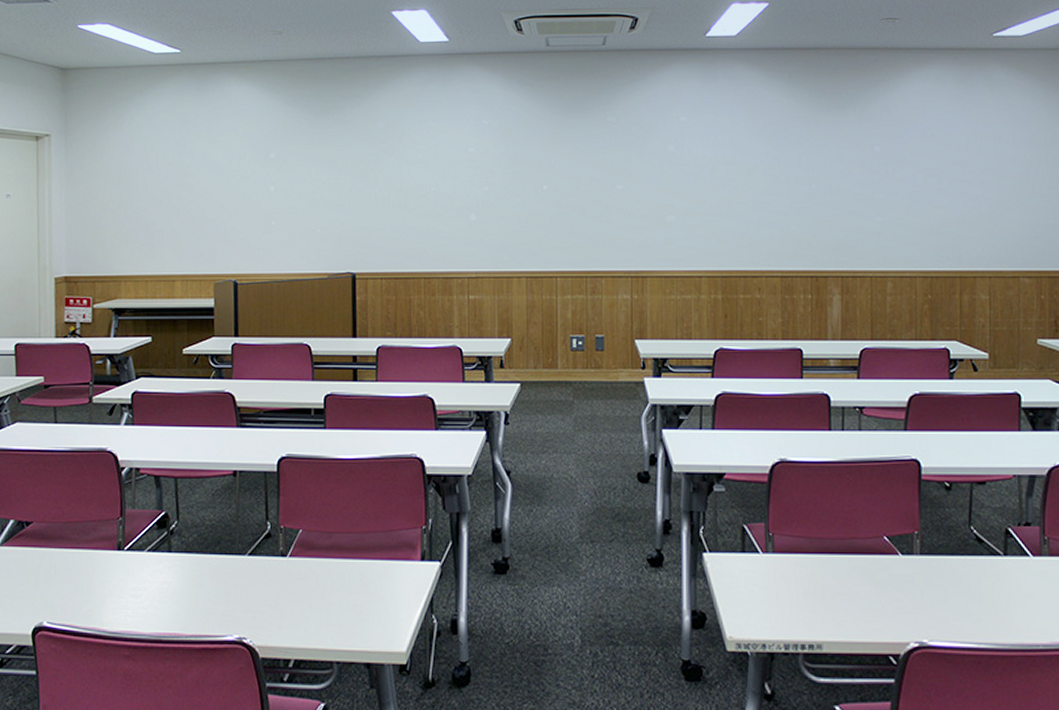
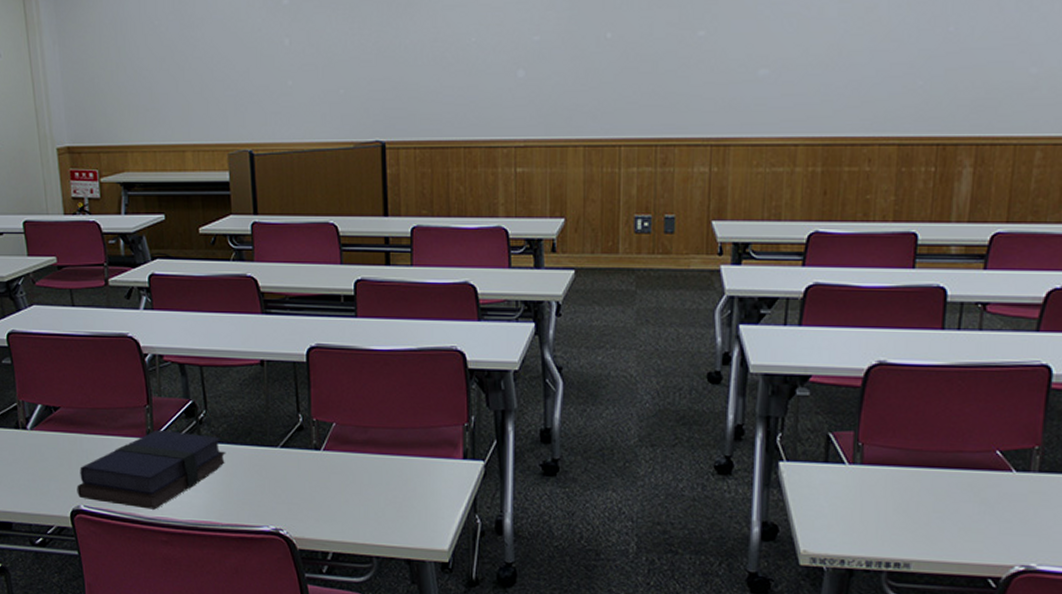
book: none [41,541,195,623] -> present [77,429,226,510]

